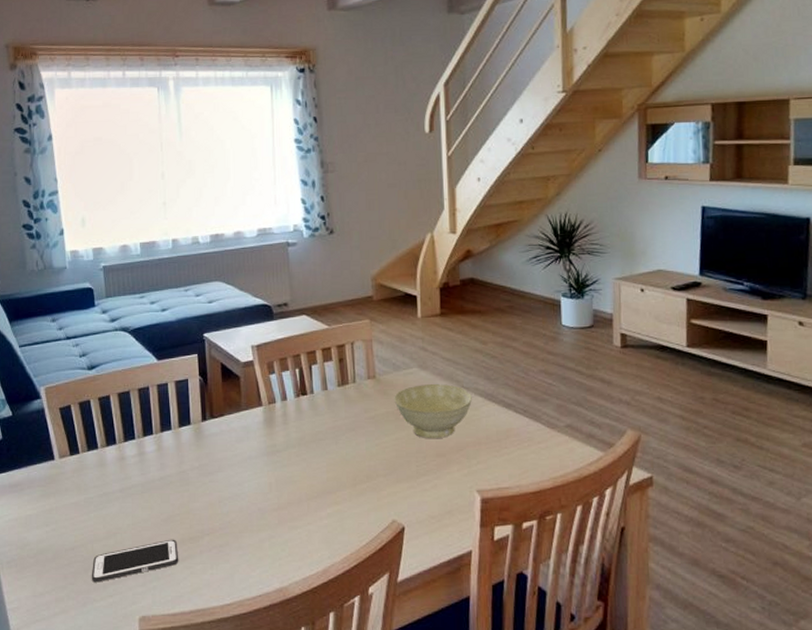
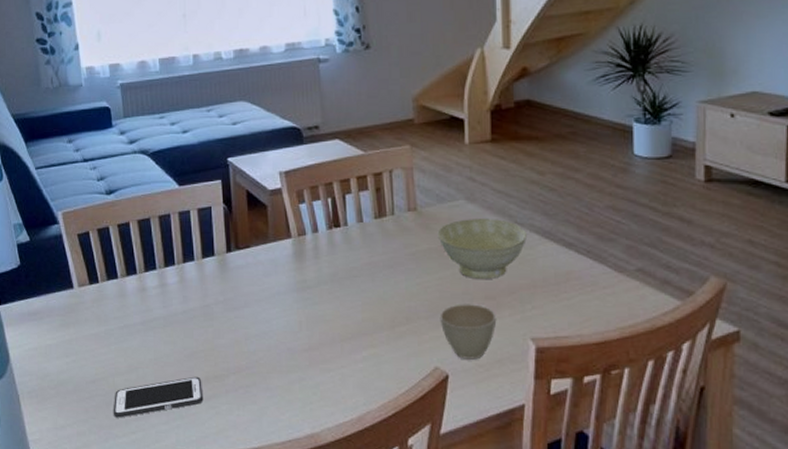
cup: none [396,461,447,512] -> present [439,304,497,360]

